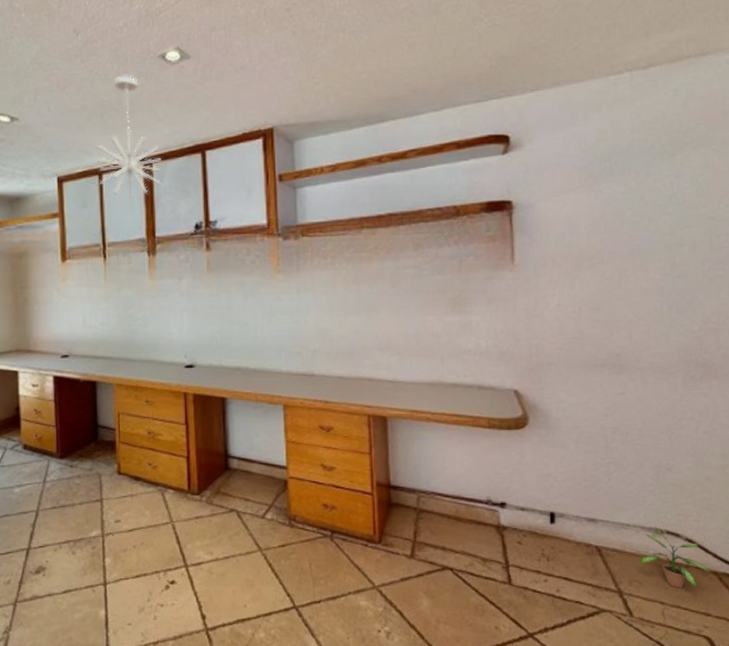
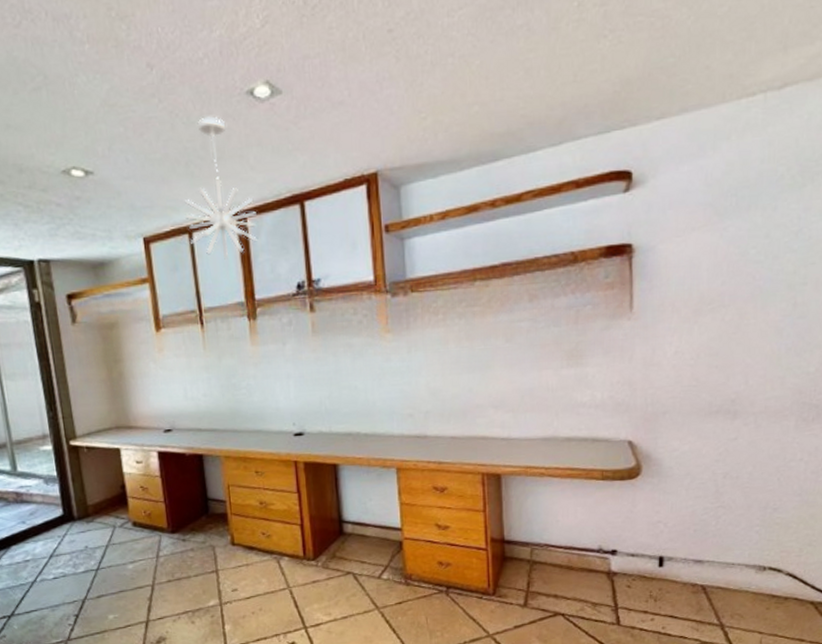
potted plant: present [641,526,711,589] -> none [743,563,808,619]

